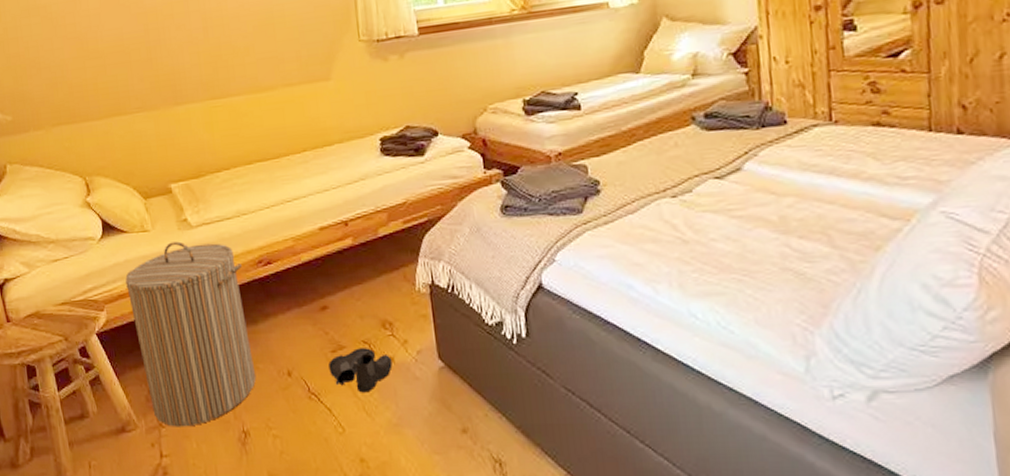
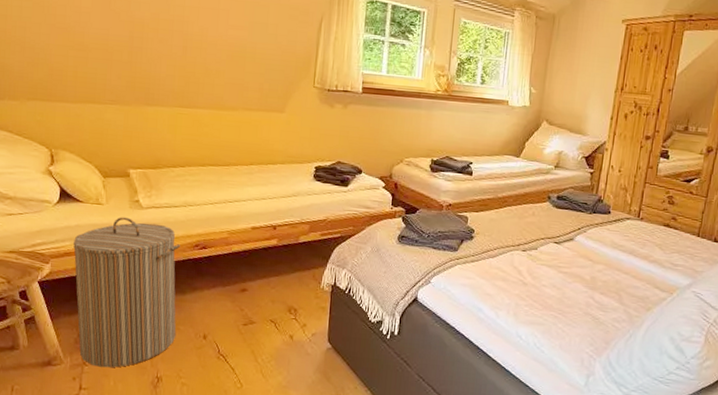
boots: present [328,348,393,393] -> none [238,325,291,360]

